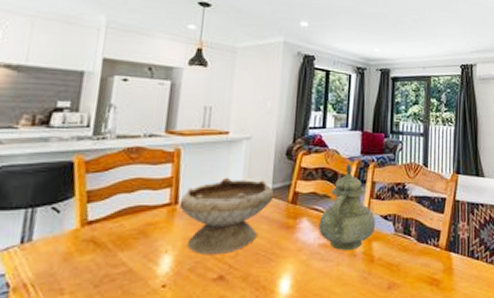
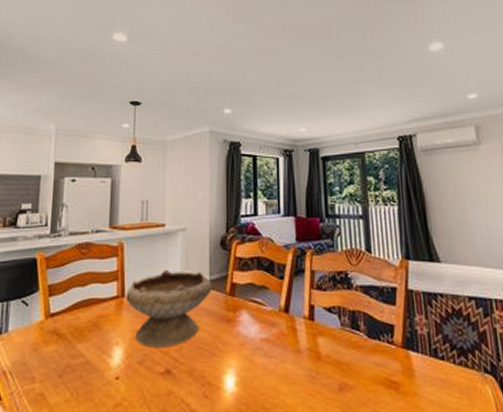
teapot: present [318,163,376,250] -> none [259,252,320,346]

